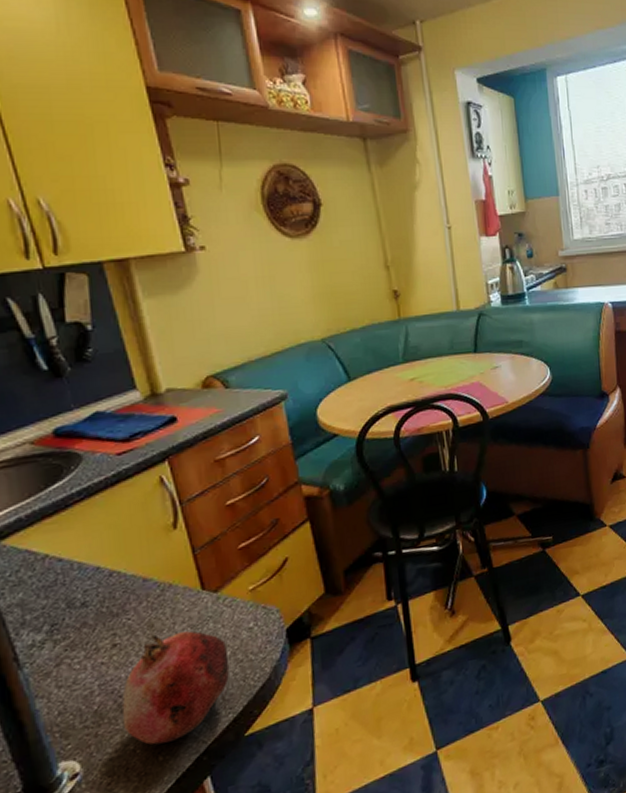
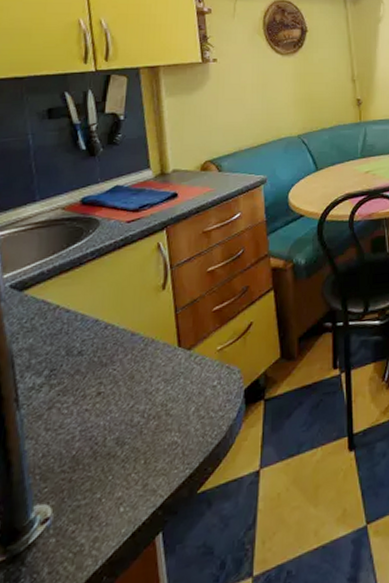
fruit: present [122,631,230,745] -> none [94,385,193,495]

